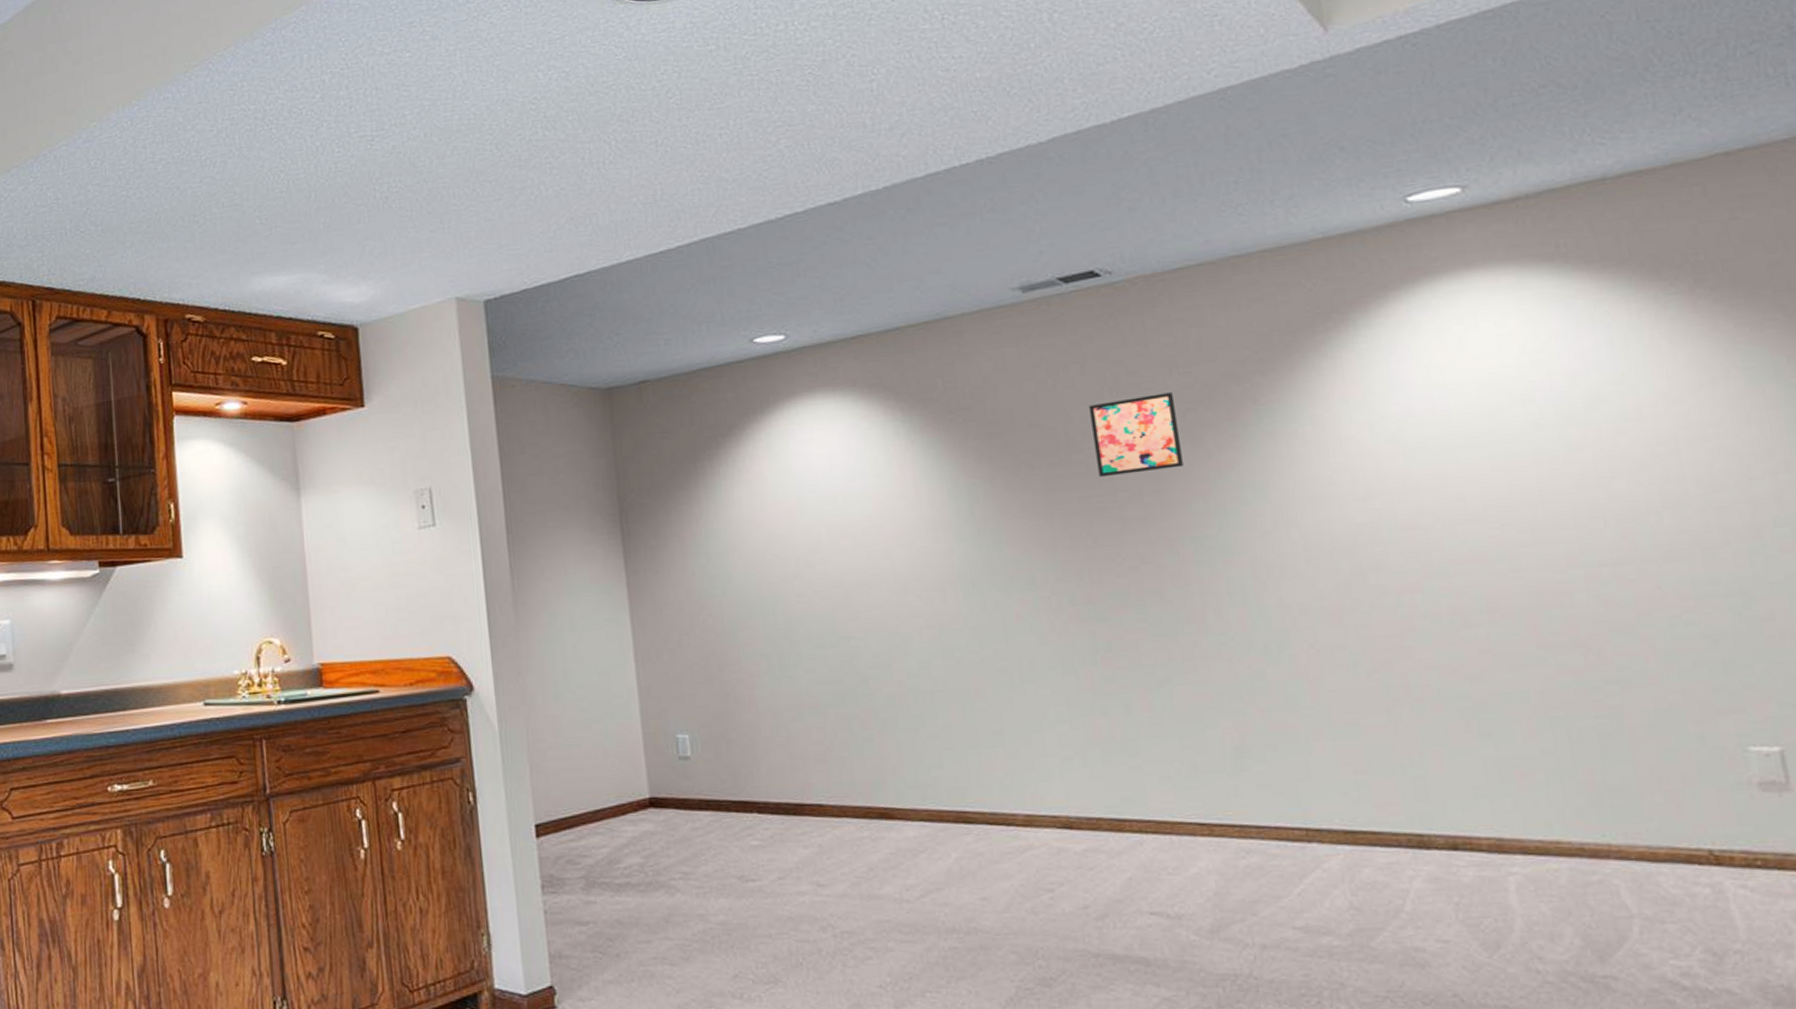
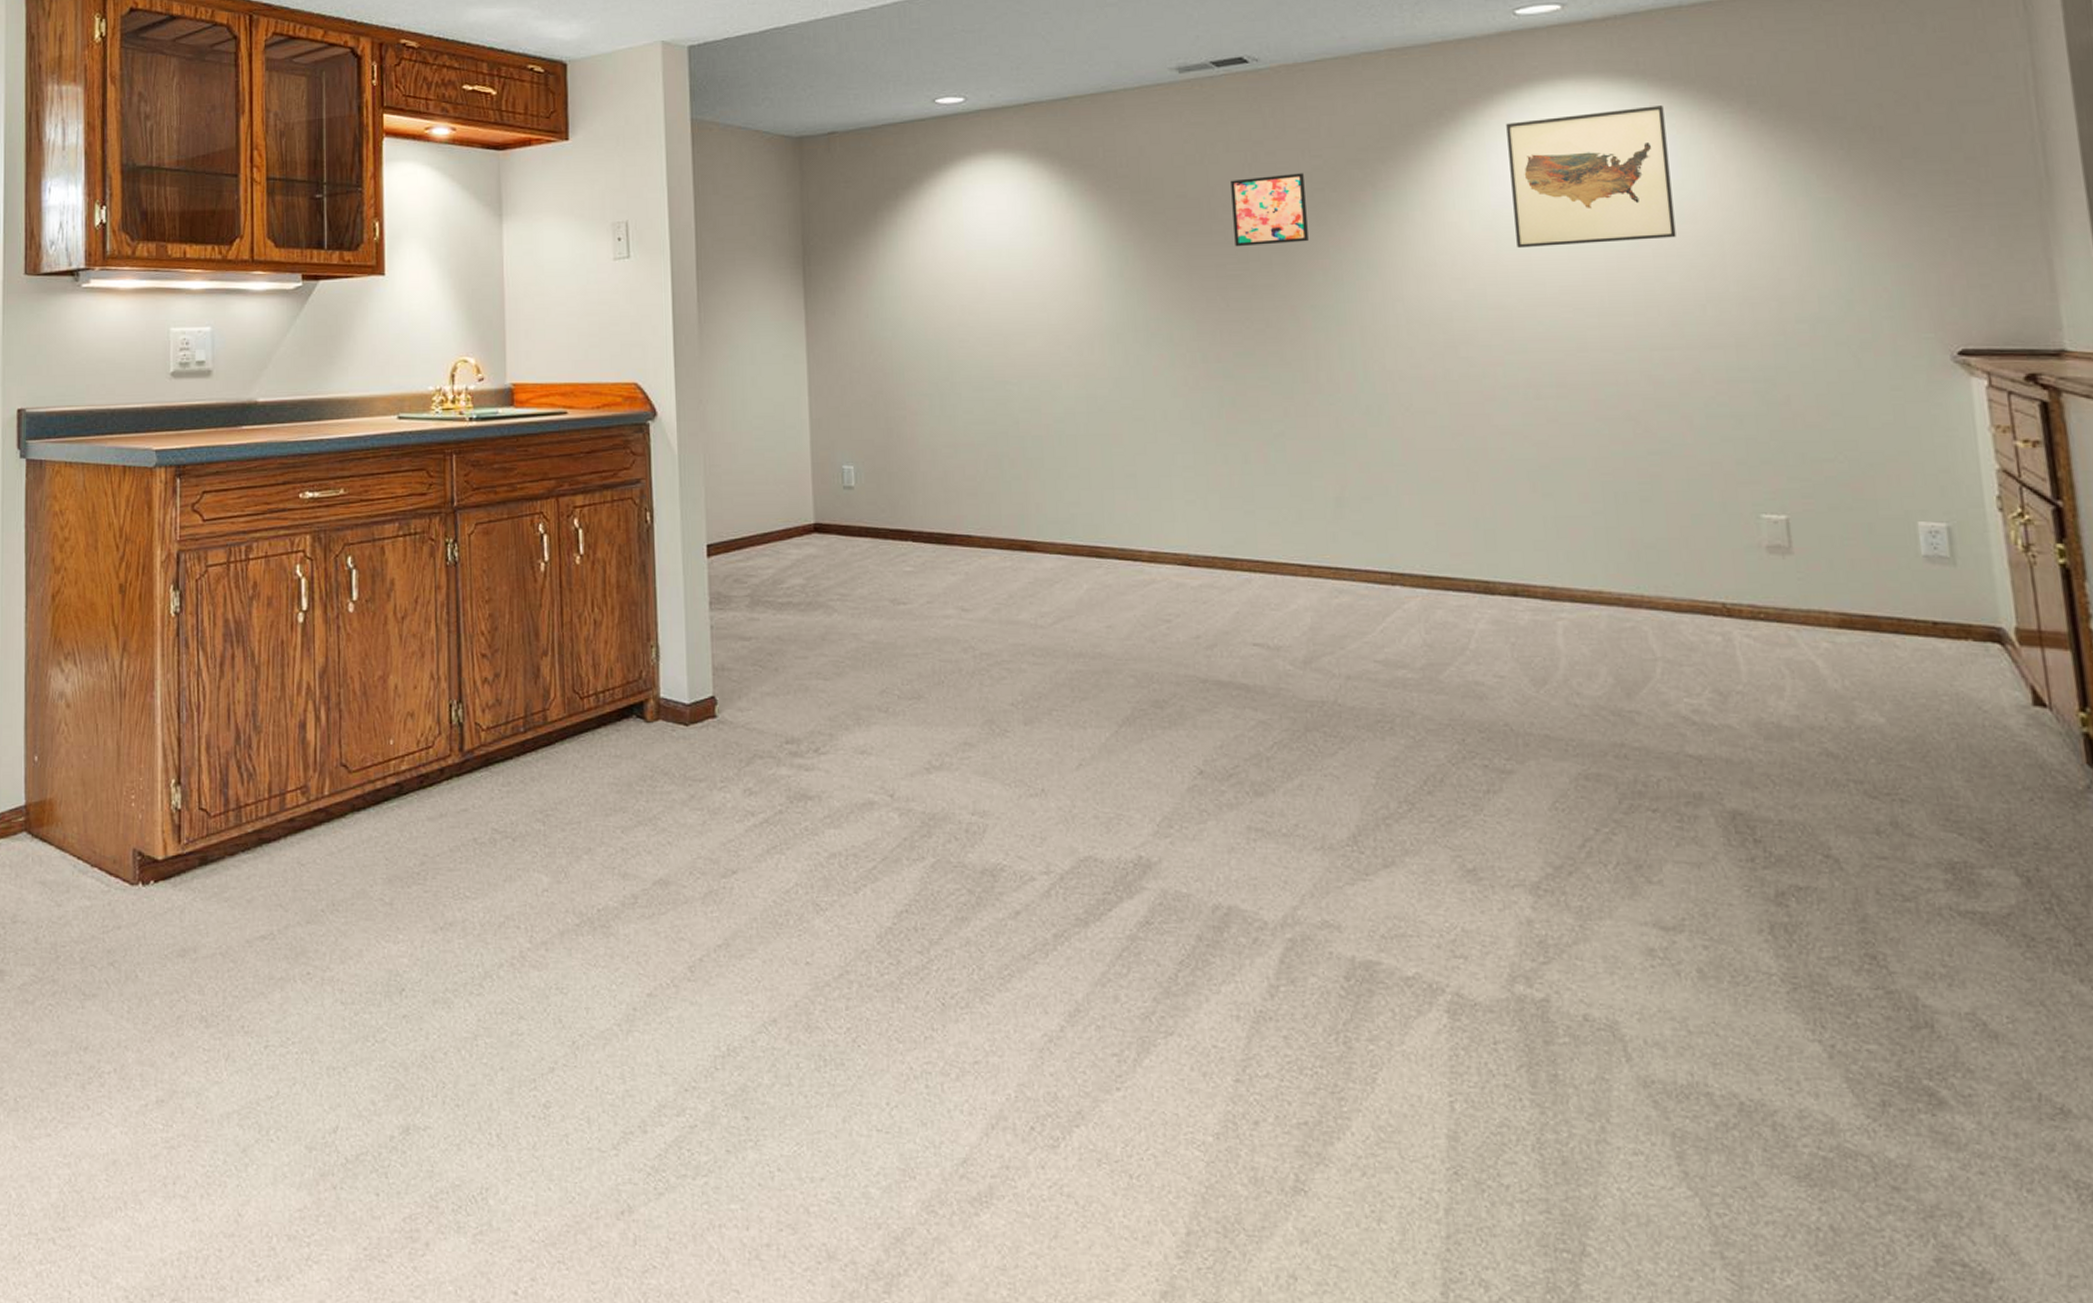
wall art: none [1405,291,1620,461] -> present [1506,105,1676,249]

